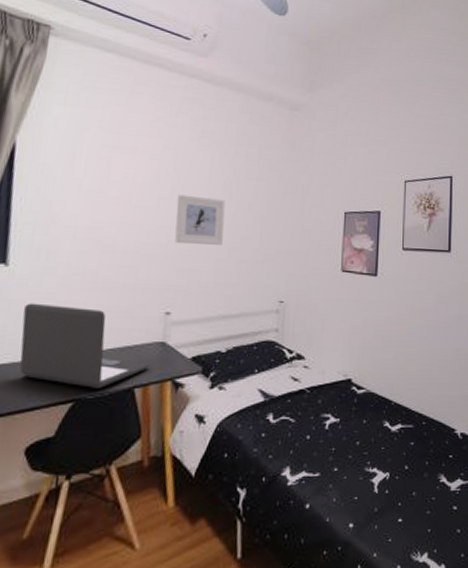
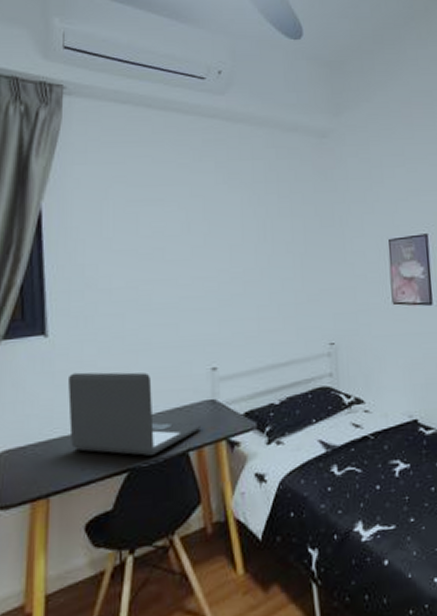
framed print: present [174,194,225,245] -> none [210,241,262,295]

